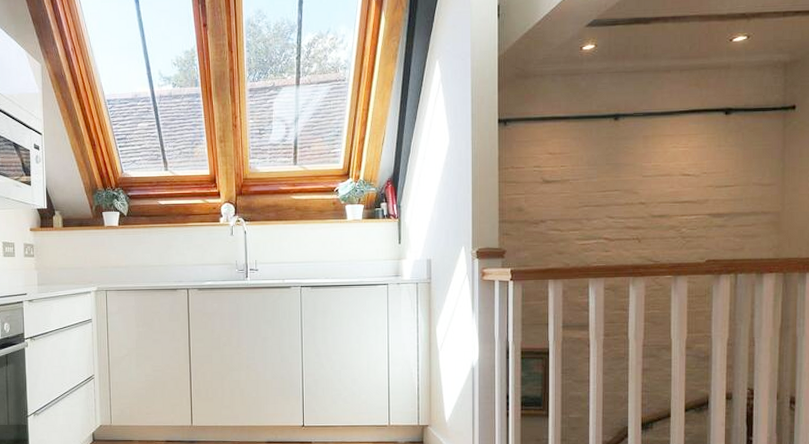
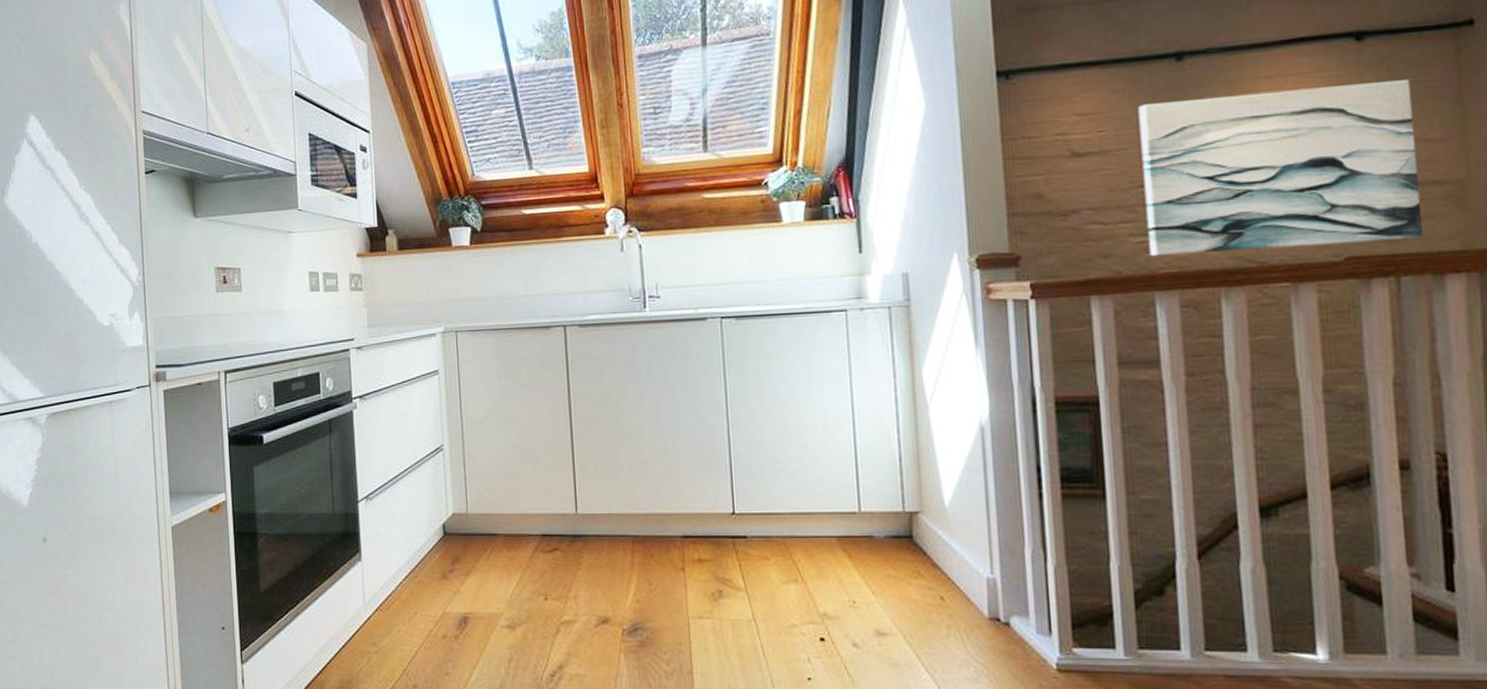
wall art: none [588,143,755,255] -> present [1138,80,1424,257]

